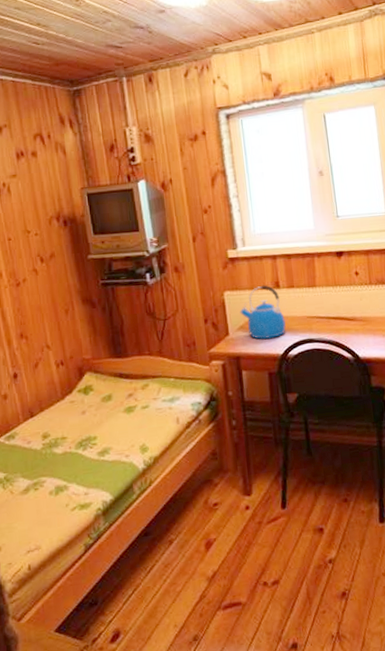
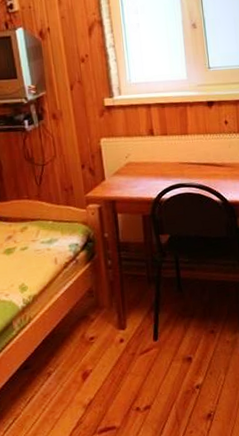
kettle: present [240,285,286,339] -> none [115,132,159,184]

